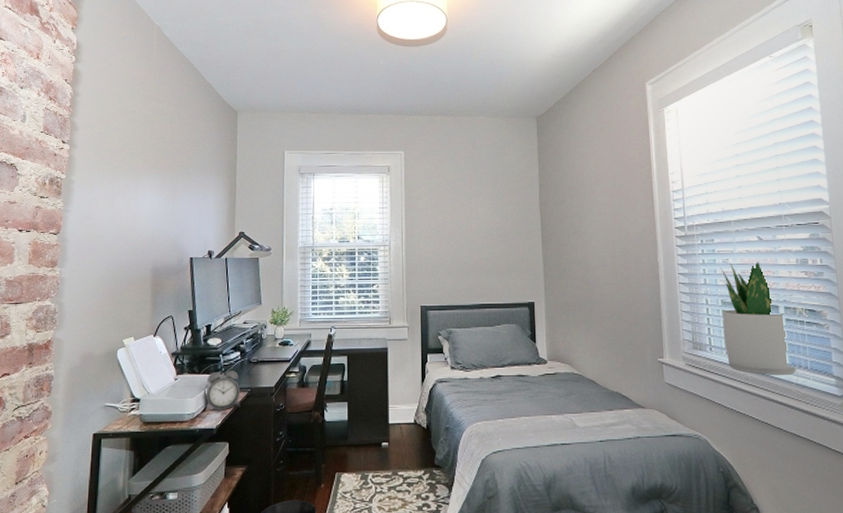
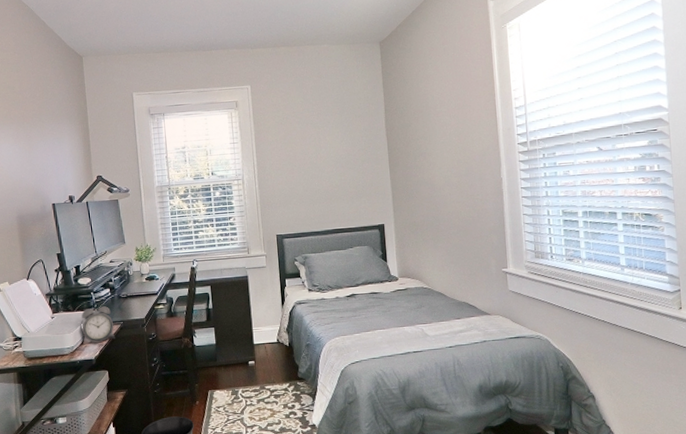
planter: present [720,260,796,376] -> none [561,170,632,278]

